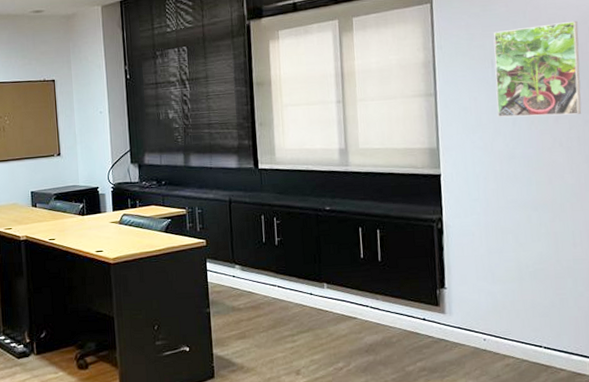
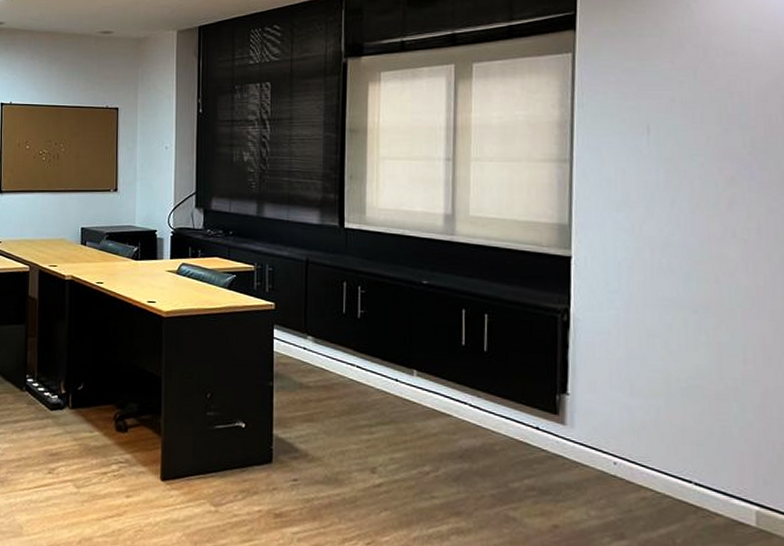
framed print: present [493,20,582,118] -> none [650,86,767,200]

